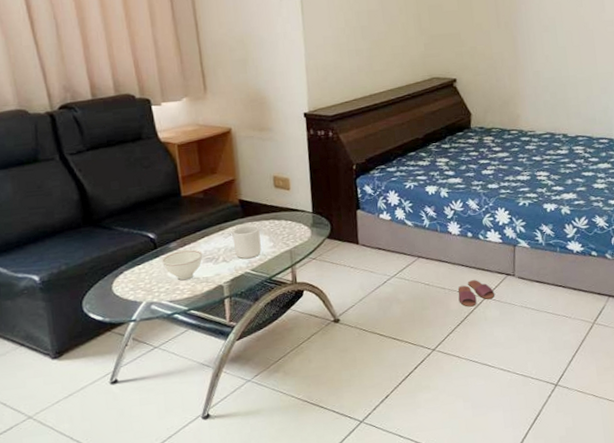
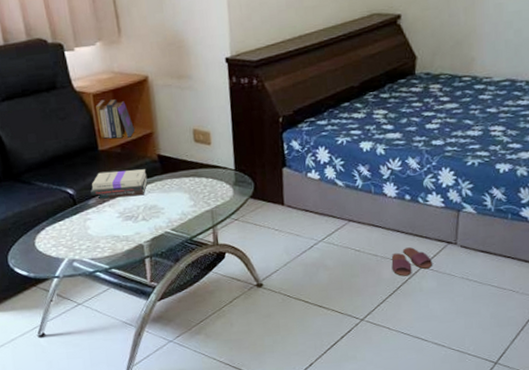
bowl: present [161,248,203,281] -> none [81,206,122,239]
books: none [172,213,229,242] -> present [90,169,148,199]
books: none [180,149,217,186] -> present [96,99,135,139]
mug: present [232,224,261,259] -> none [151,181,182,218]

